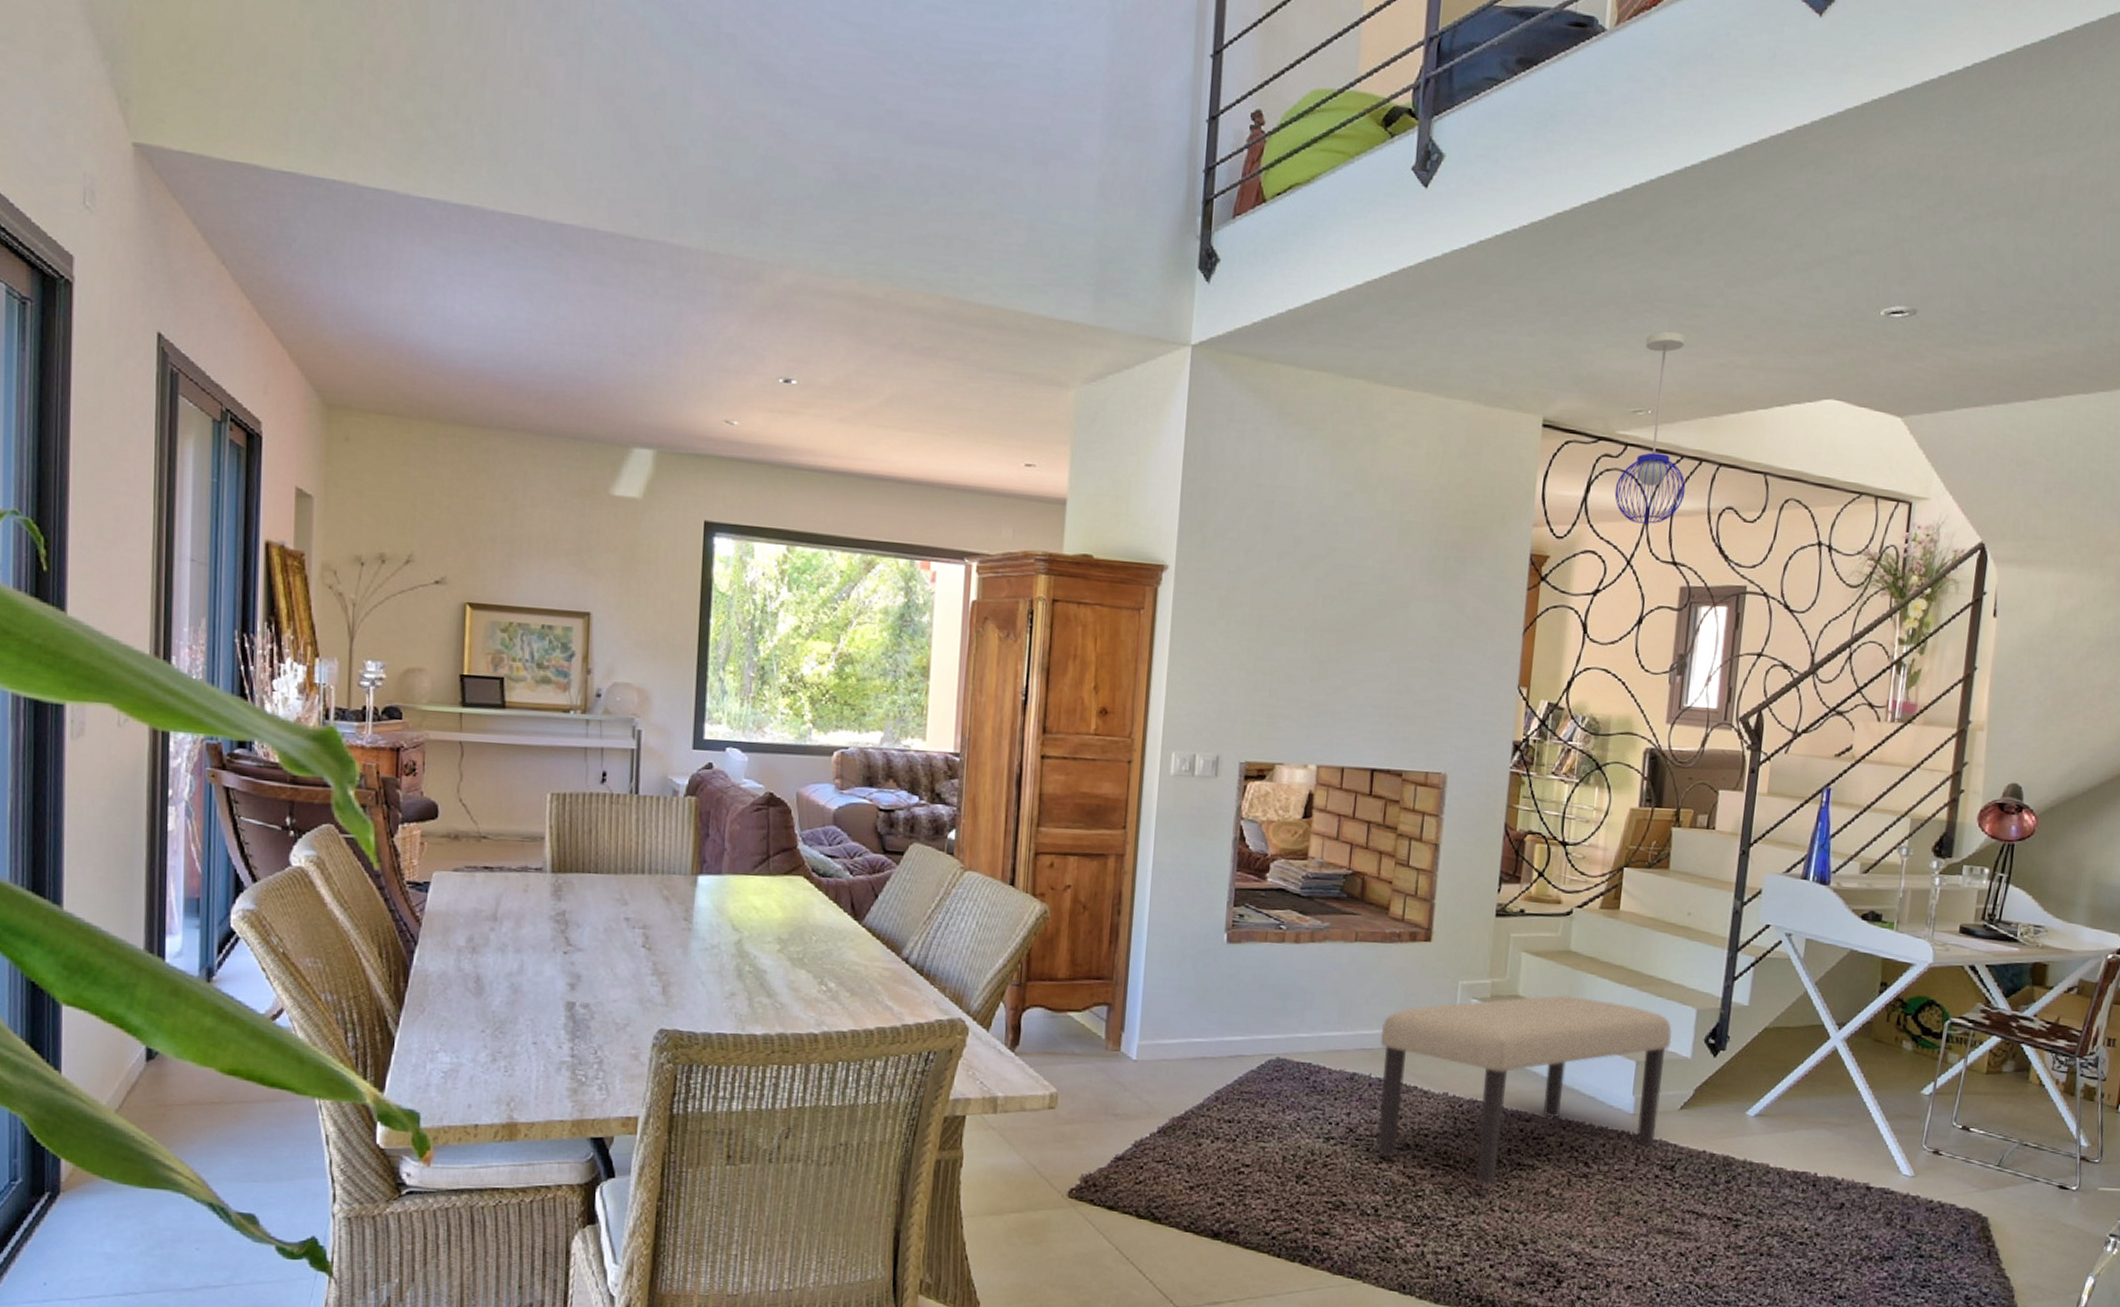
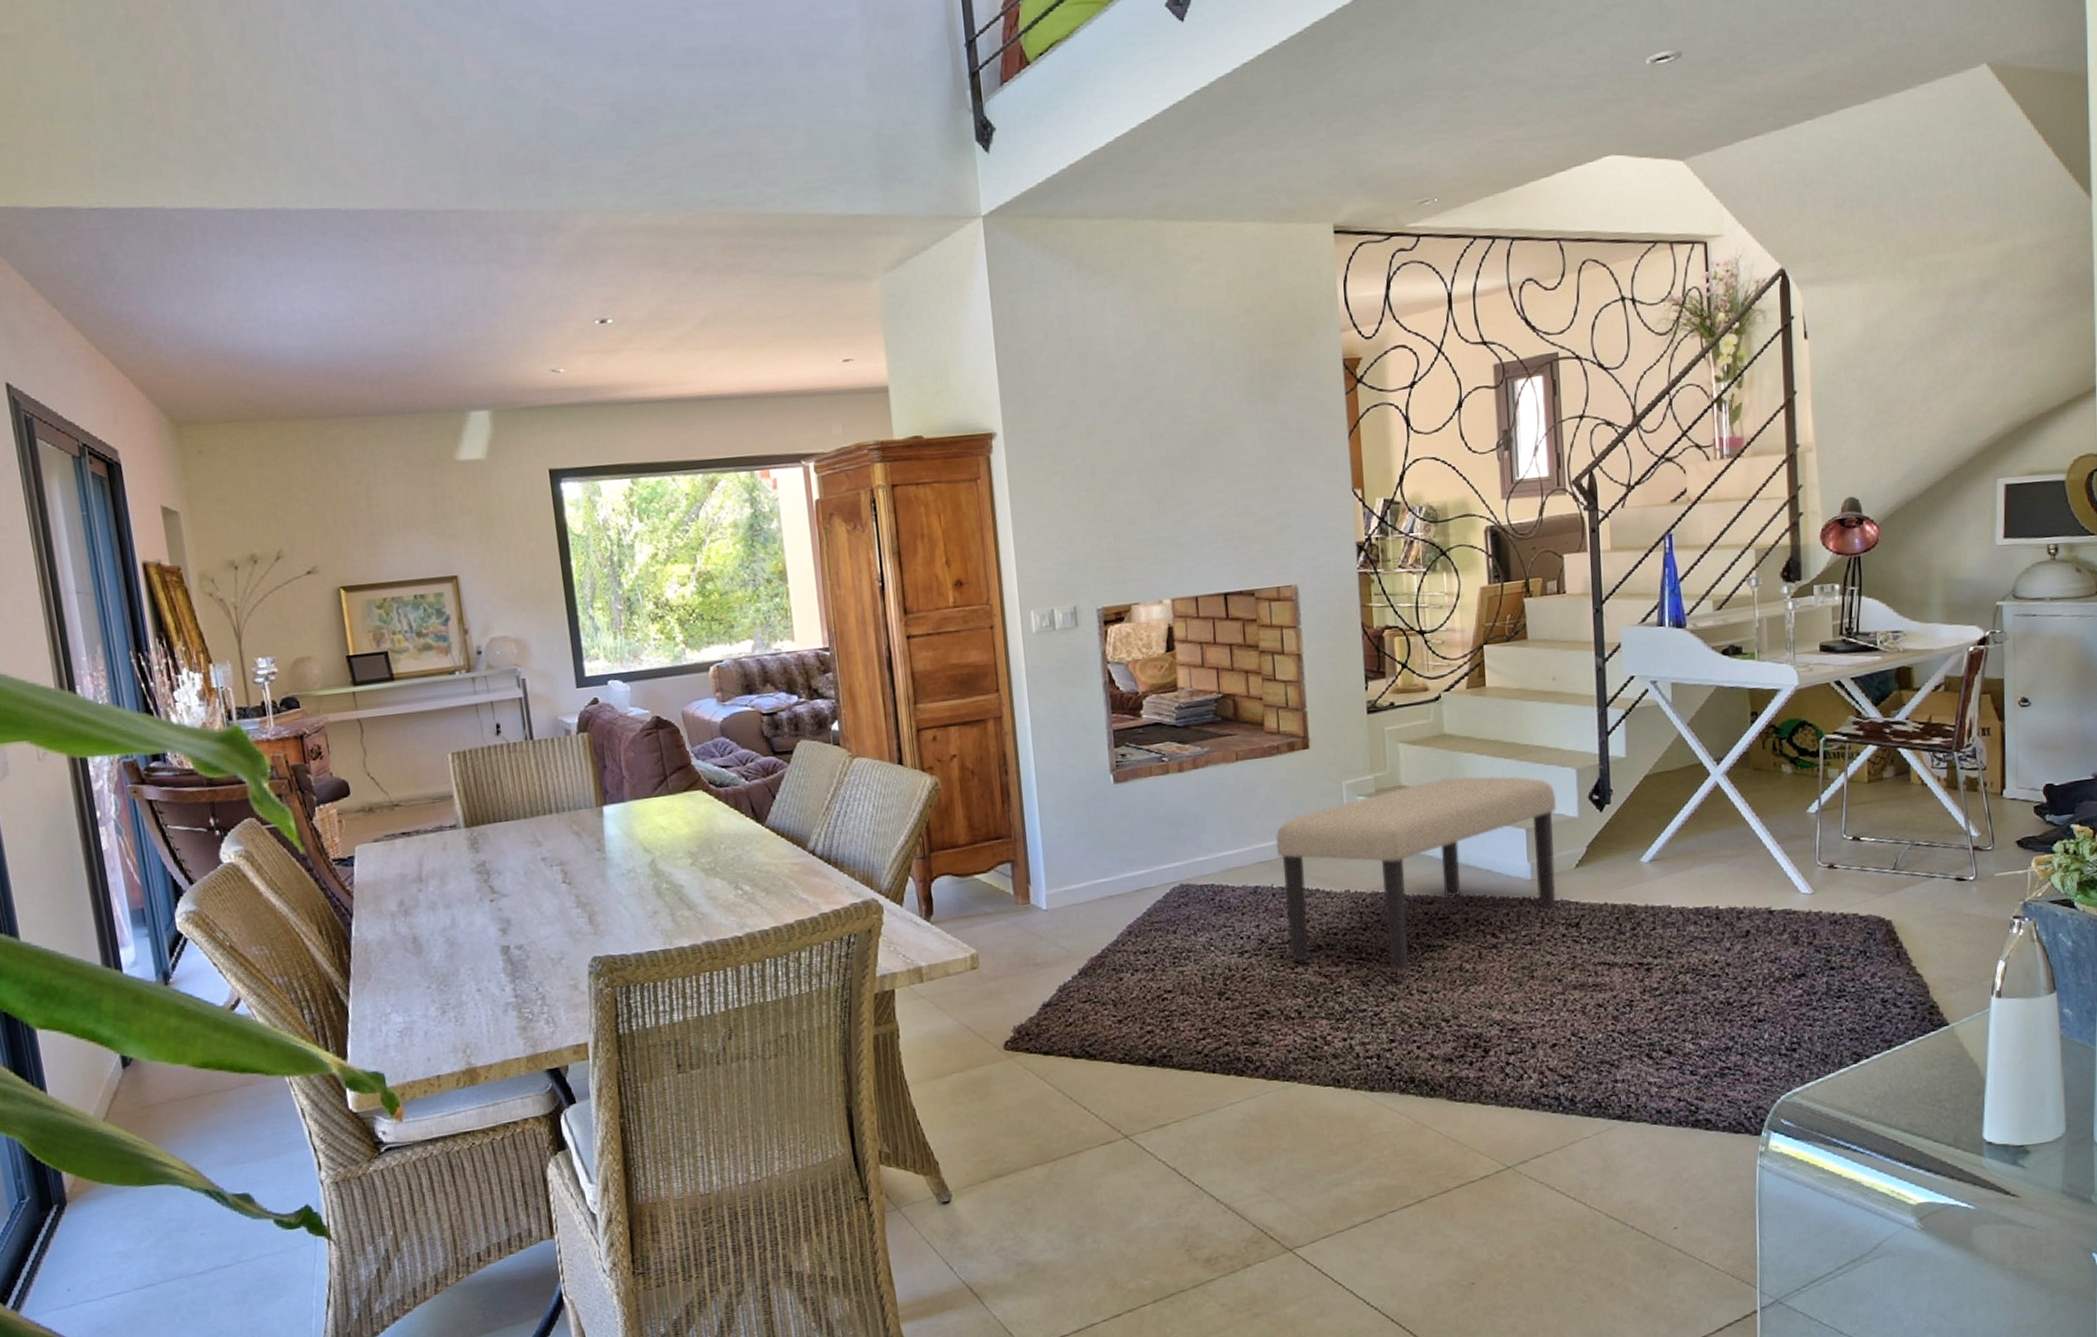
pendant light: present [1614,331,1686,524] -> none [1414,117,1484,311]

